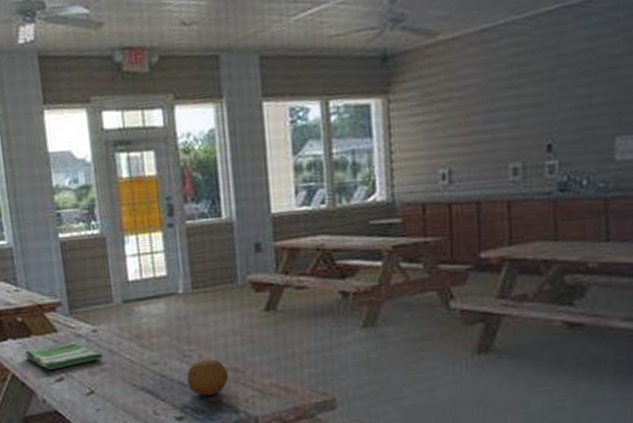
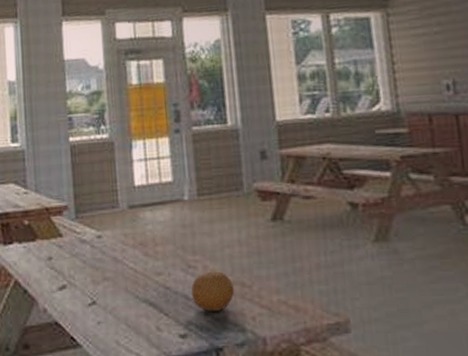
dish towel: present [25,341,104,370] -> none [29,246,107,277]

